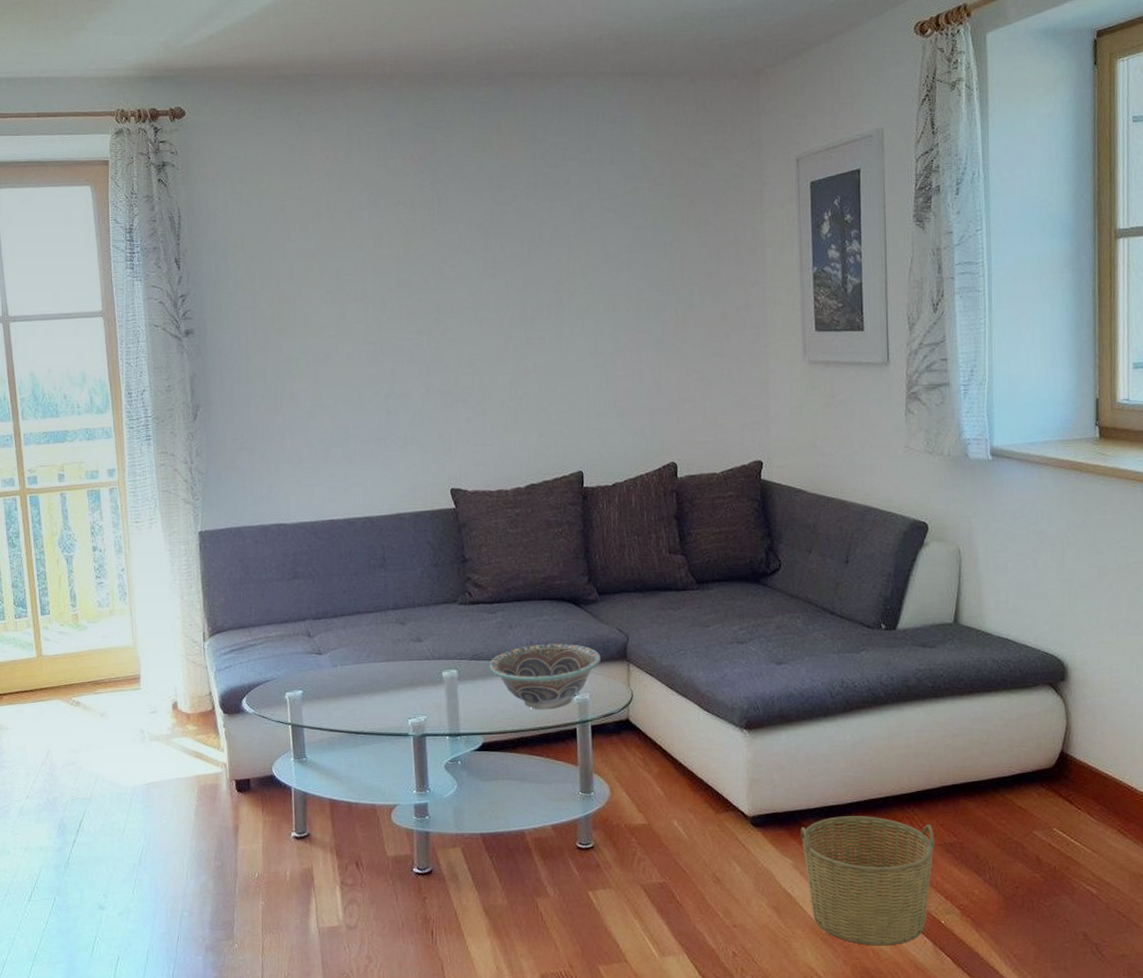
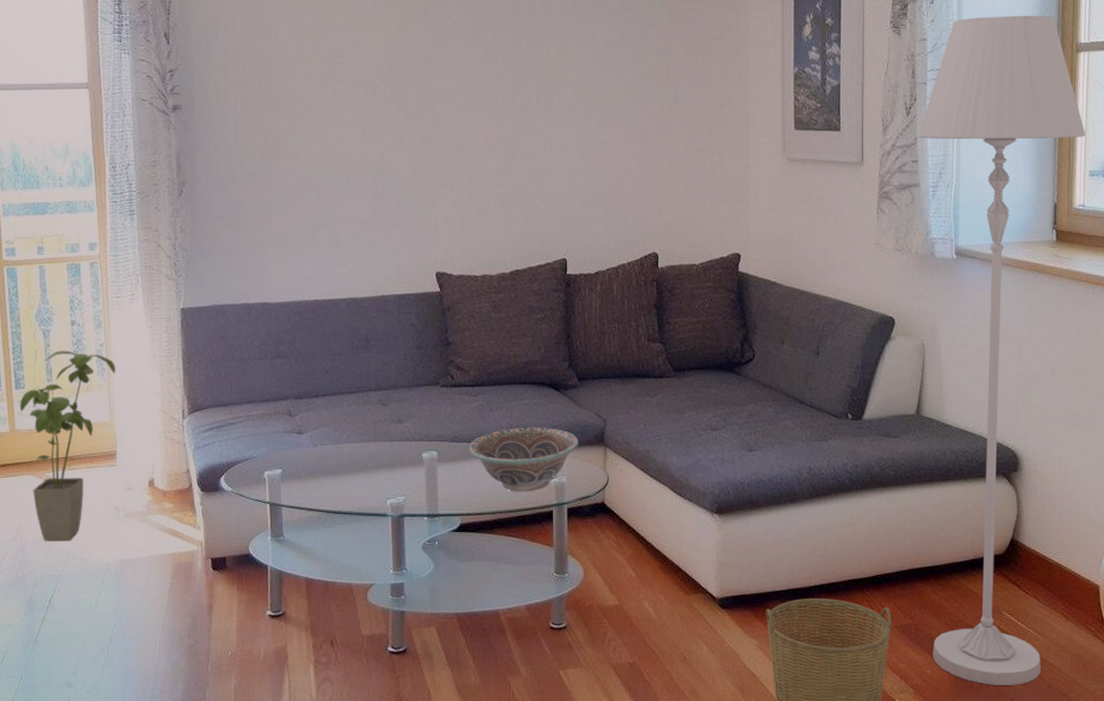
house plant: none [45,576,137,765] -> present [19,350,116,542]
floor lamp: none [947,202,1128,906] -> present [918,15,1086,685]

